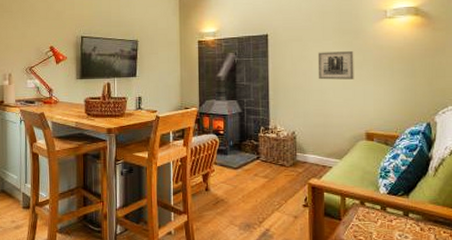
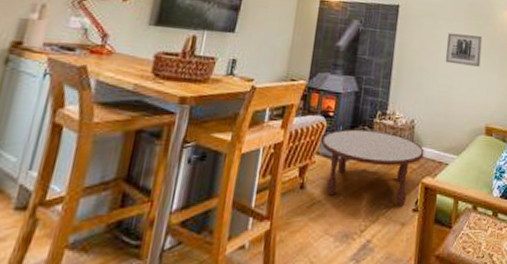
coffee table: none [217,143,308,203] -> present [321,129,424,207]

